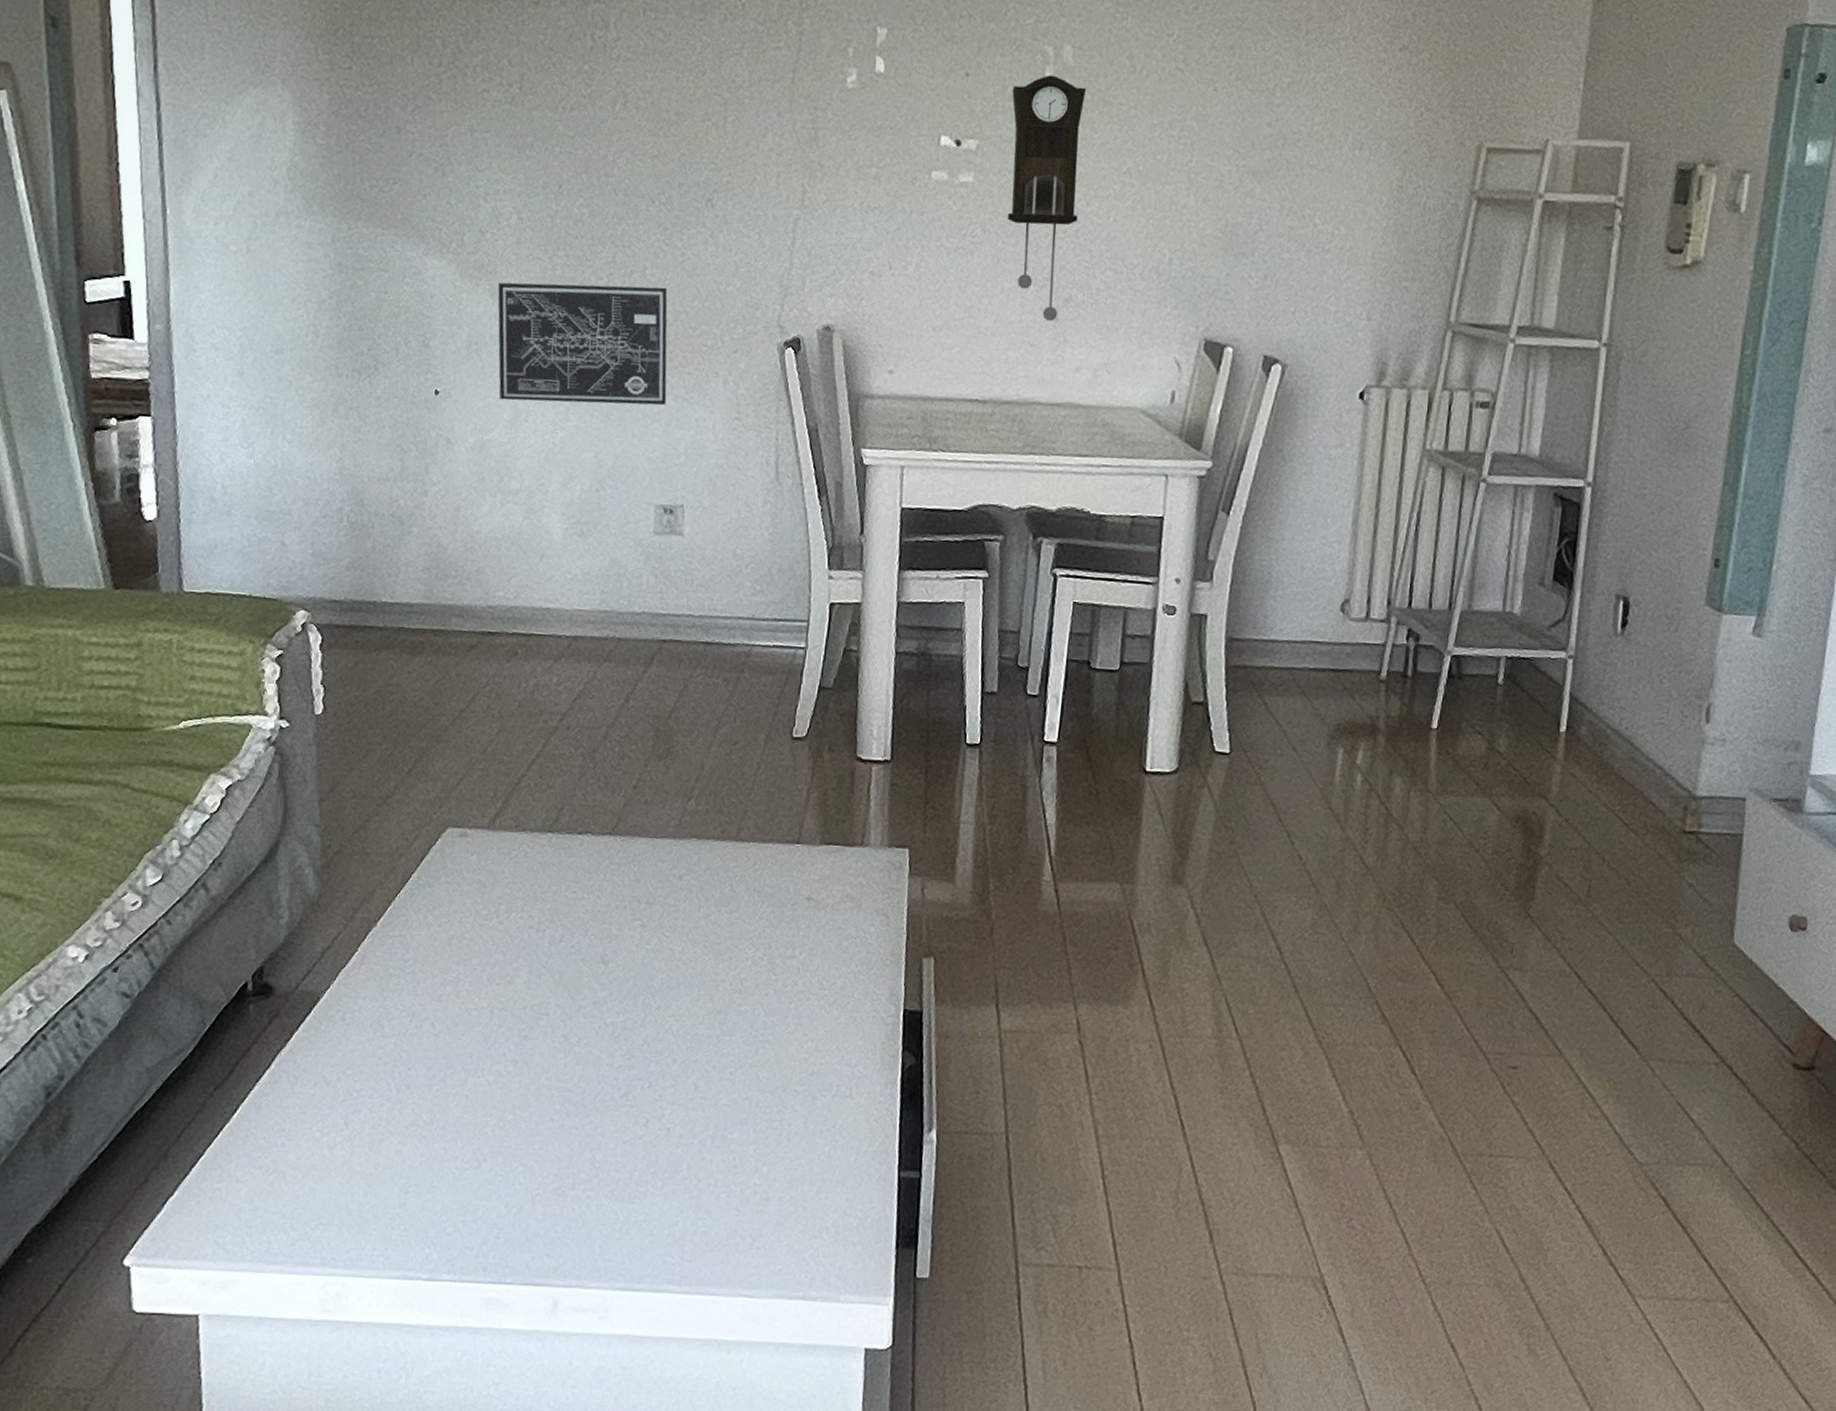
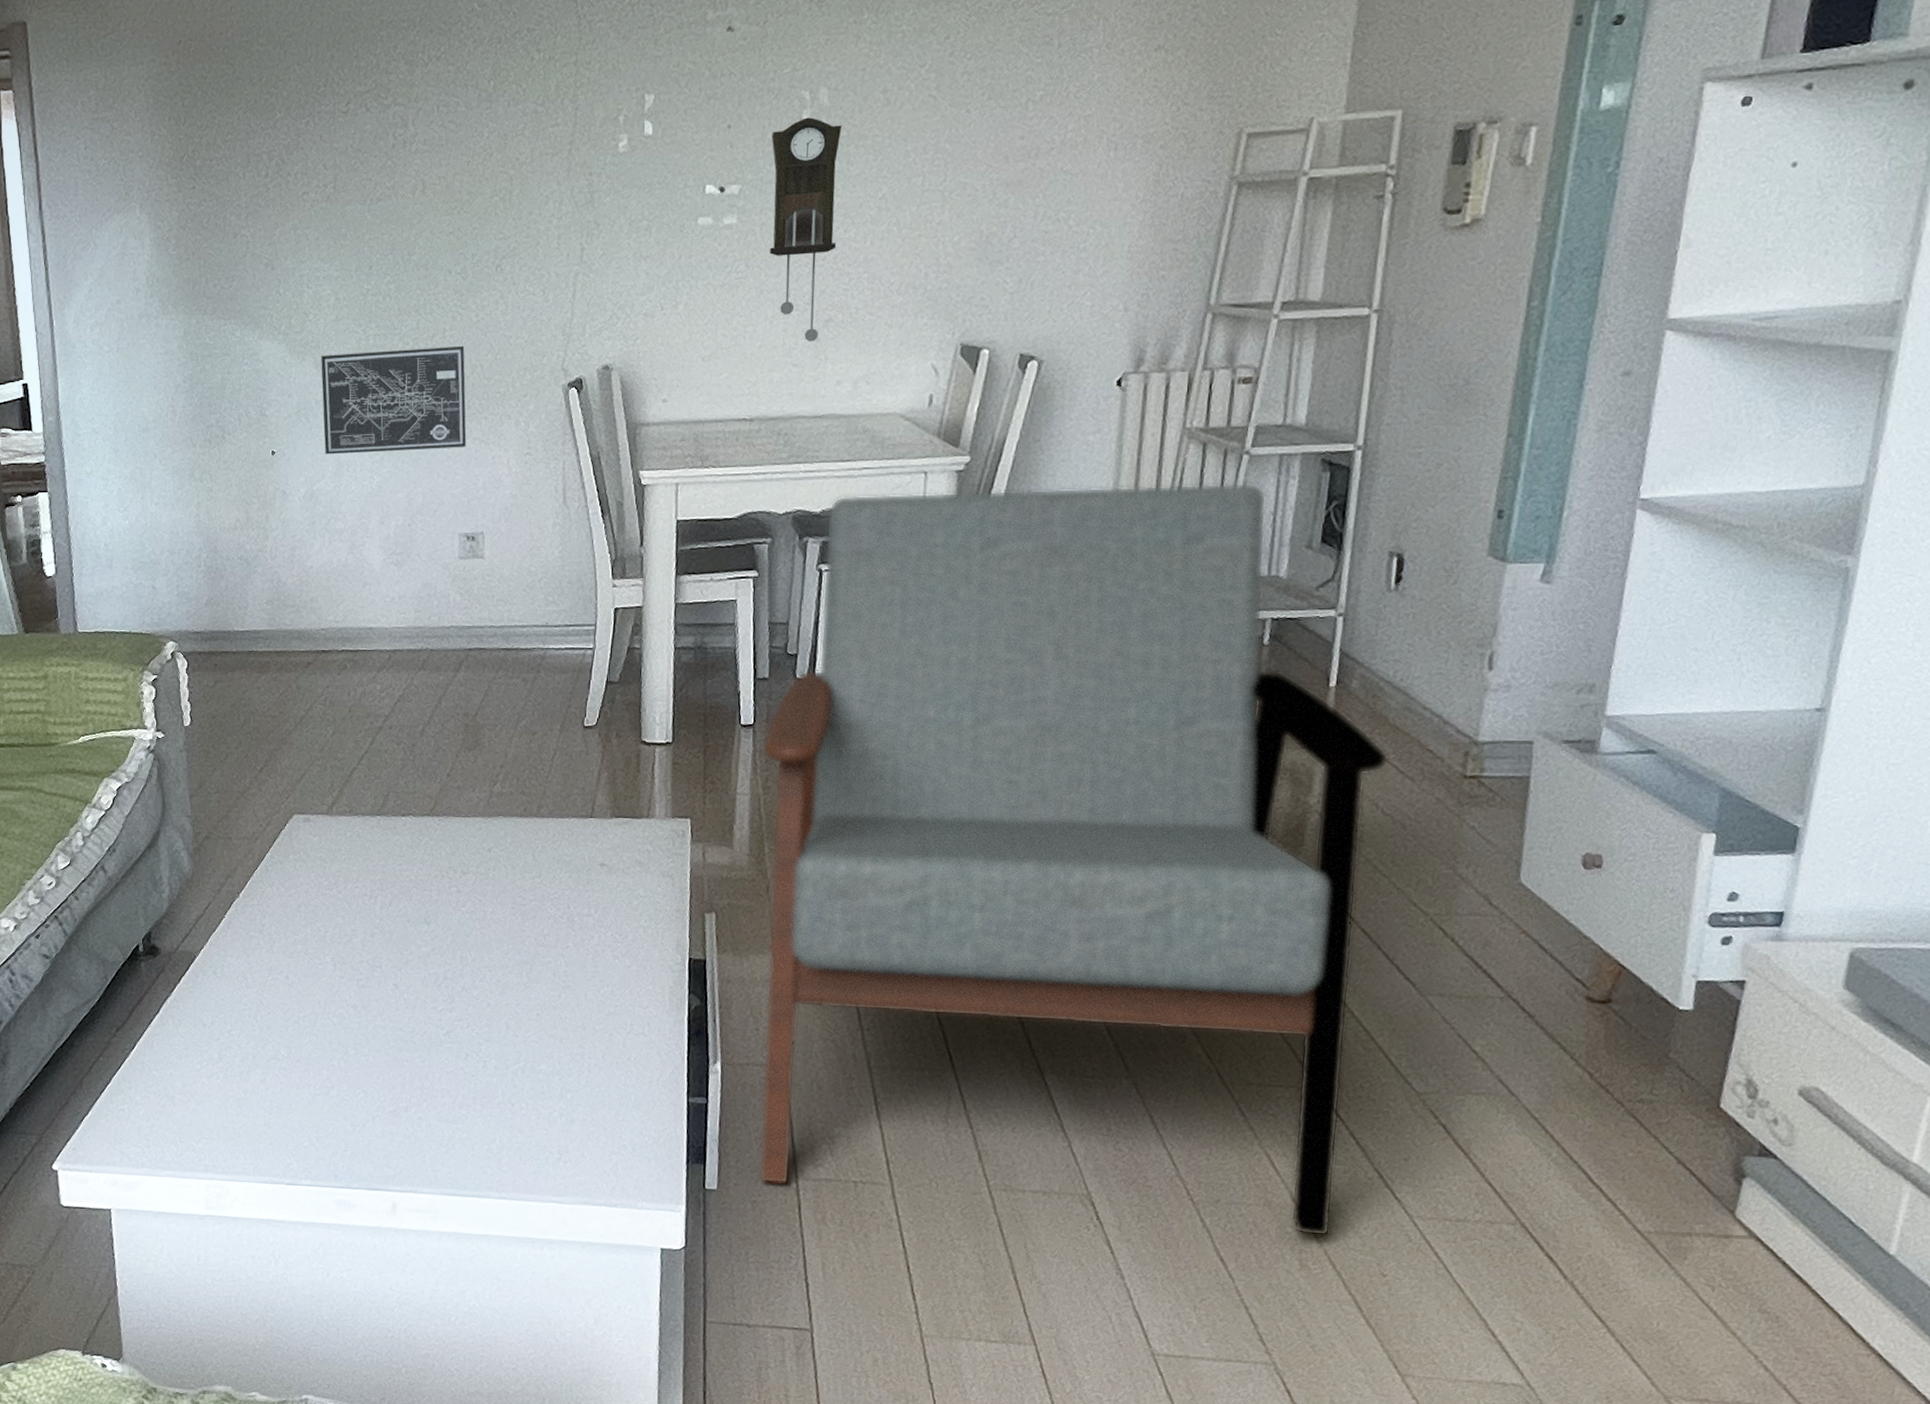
armchair: none [975,494,1615,1319] -> present [758,482,1389,1237]

